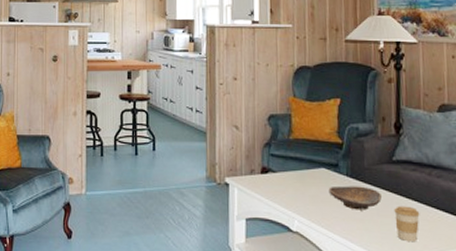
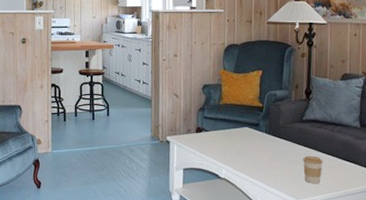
decorative bowl: present [328,185,382,210] -> none [250,141,293,160]

